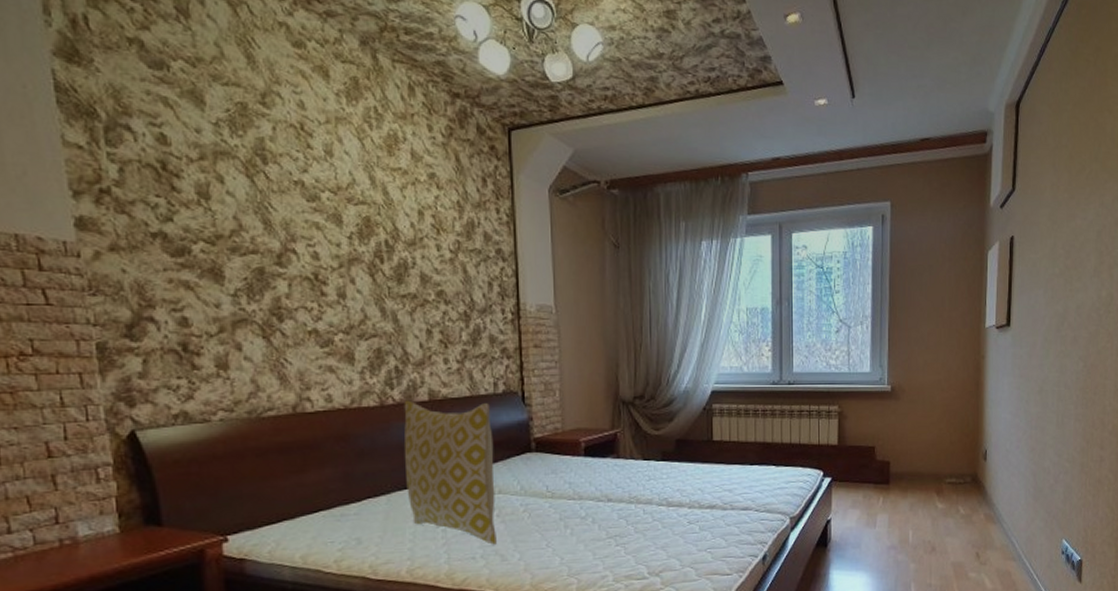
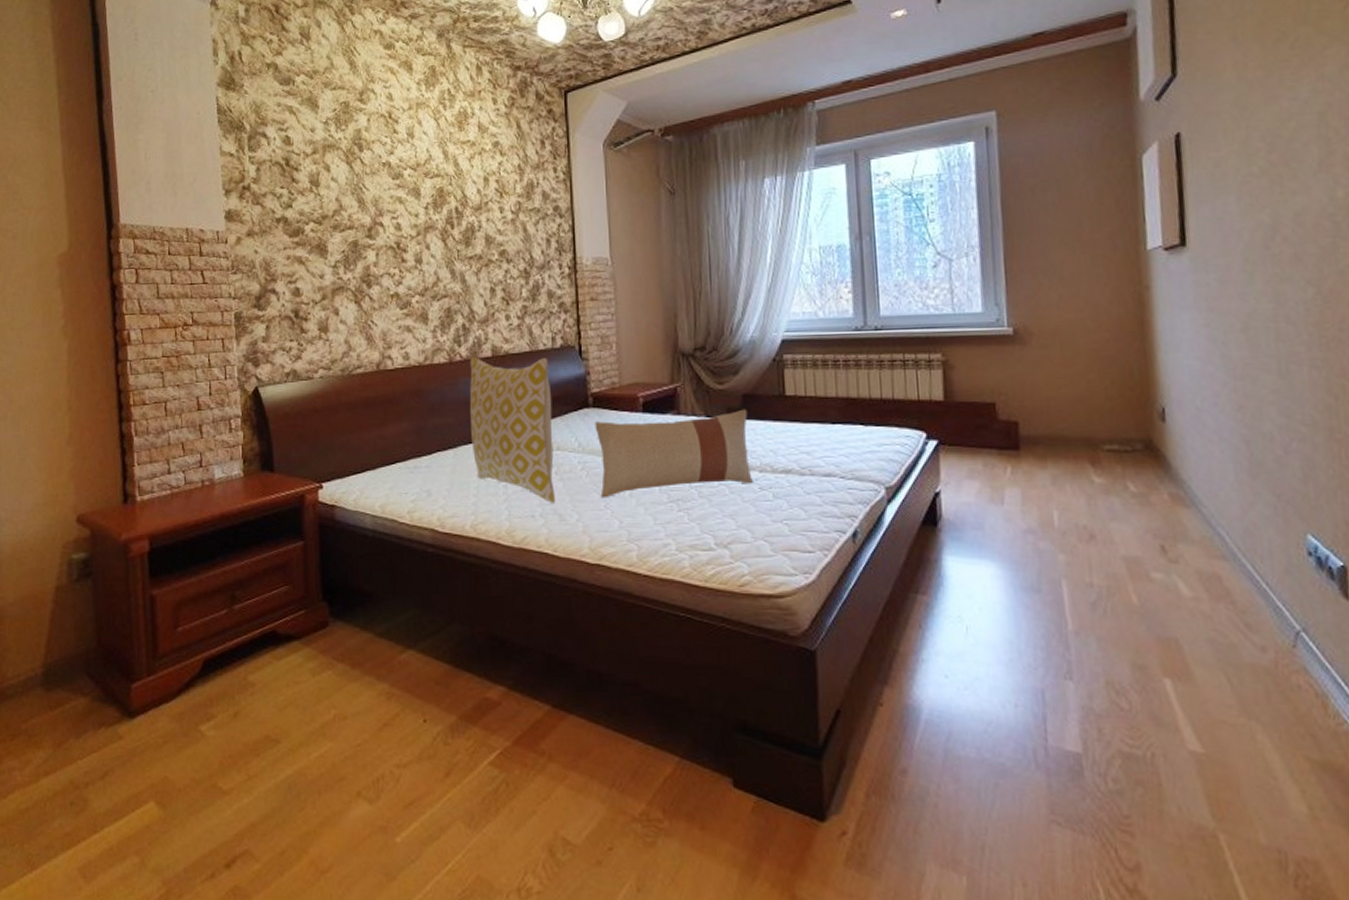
pillow: none [537,452,684,538] -> present [594,409,754,498]

